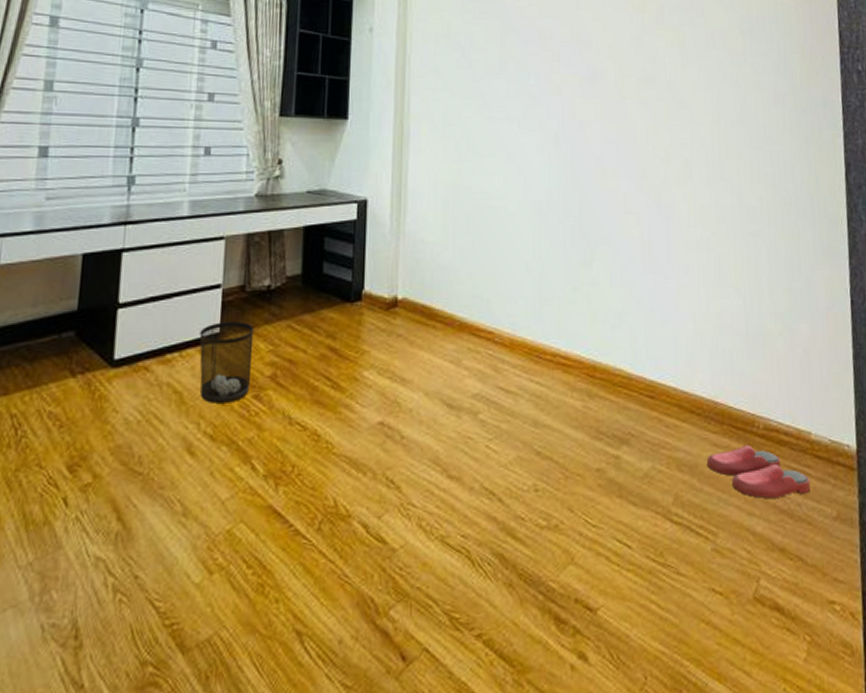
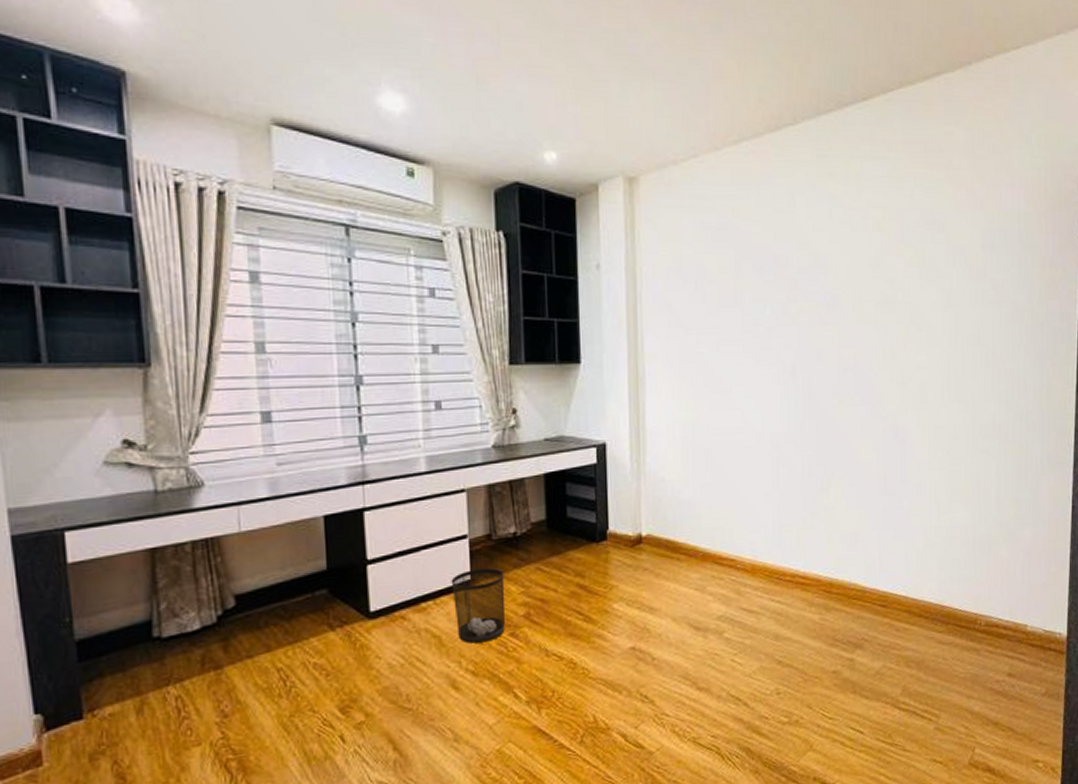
slippers: present [706,445,810,498] -> none [932,640,1023,684]

